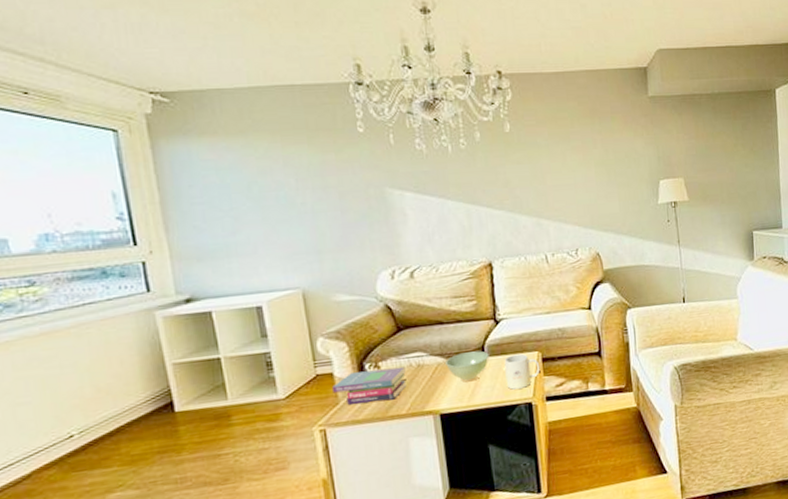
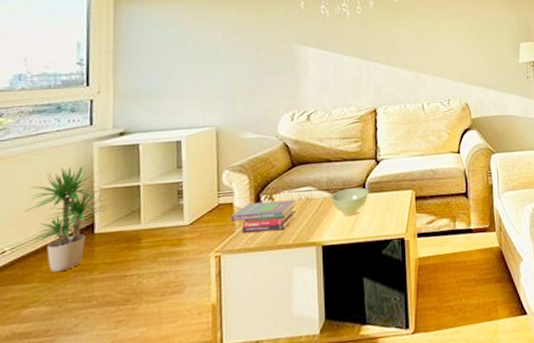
potted plant: none [85,338,188,456] -> present [23,165,110,273]
mug: present [504,353,541,390] -> none [382,191,413,226]

